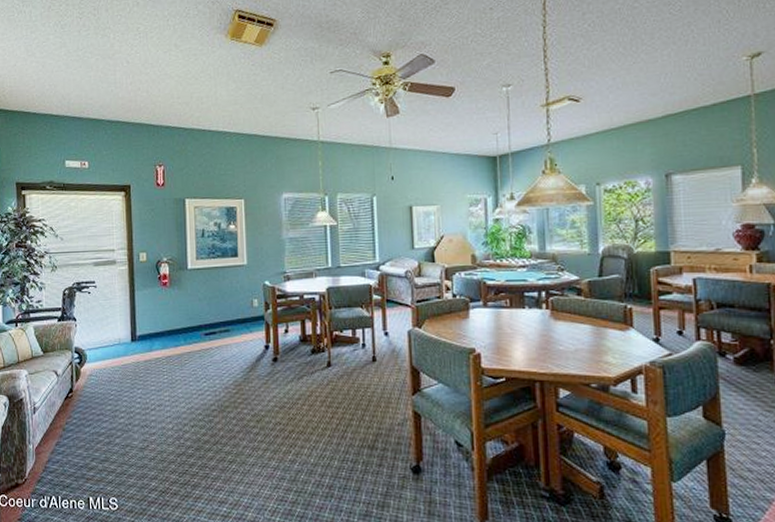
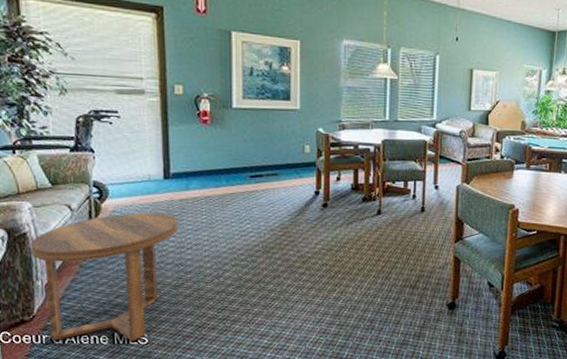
side table: none [25,375,143,506] -> present [30,212,178,341]

